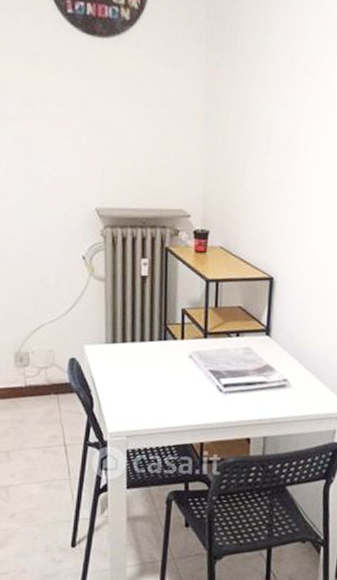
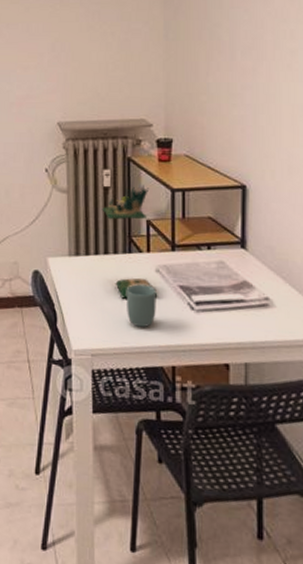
plant: none [139,275,190,383] -> present [102,185,158,299]
cup: none [161,369,189,409] -> present [127,284,157,327]

